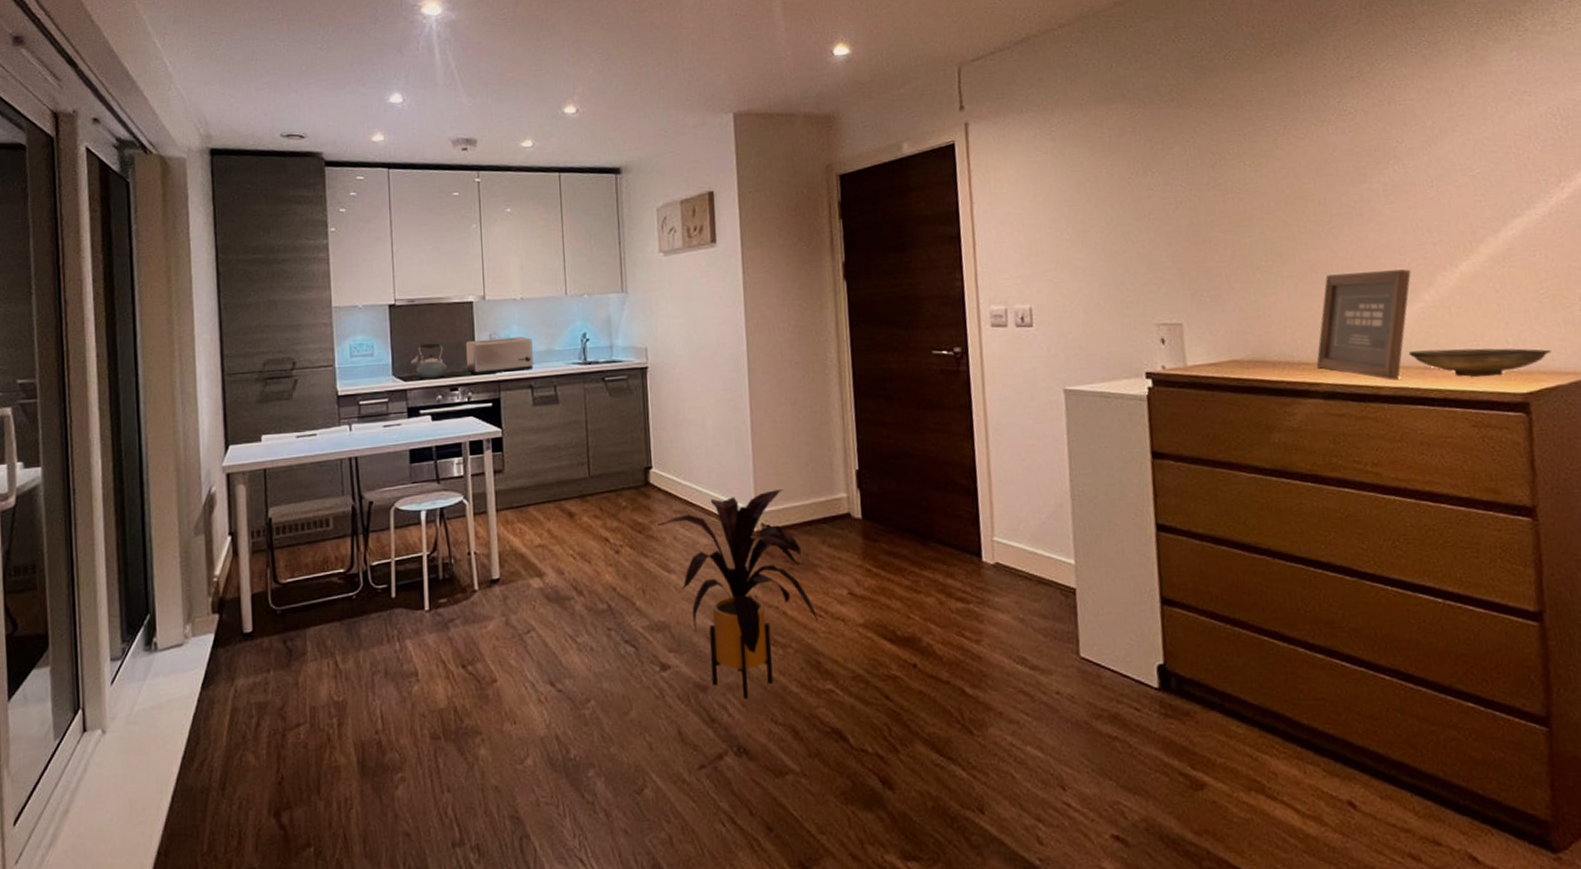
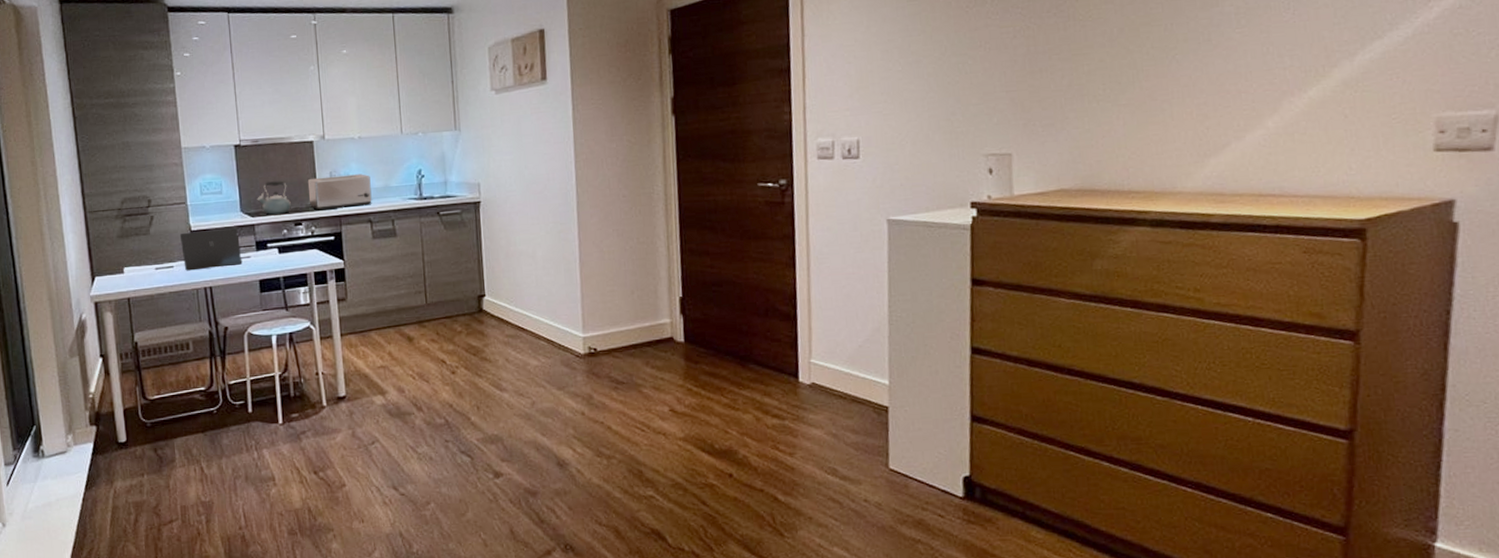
laptop: none [325,392,392,440] -> present [179,227,243,271]
house plant: present [657,489,818,700] -> none [491,315,641,504]
picture frame: present [1316,269,1411,381] -> none [1146,95,1256,208]
decorative bowl: present [1408,348,1552,377] -> none [1244,174,1397,204]

